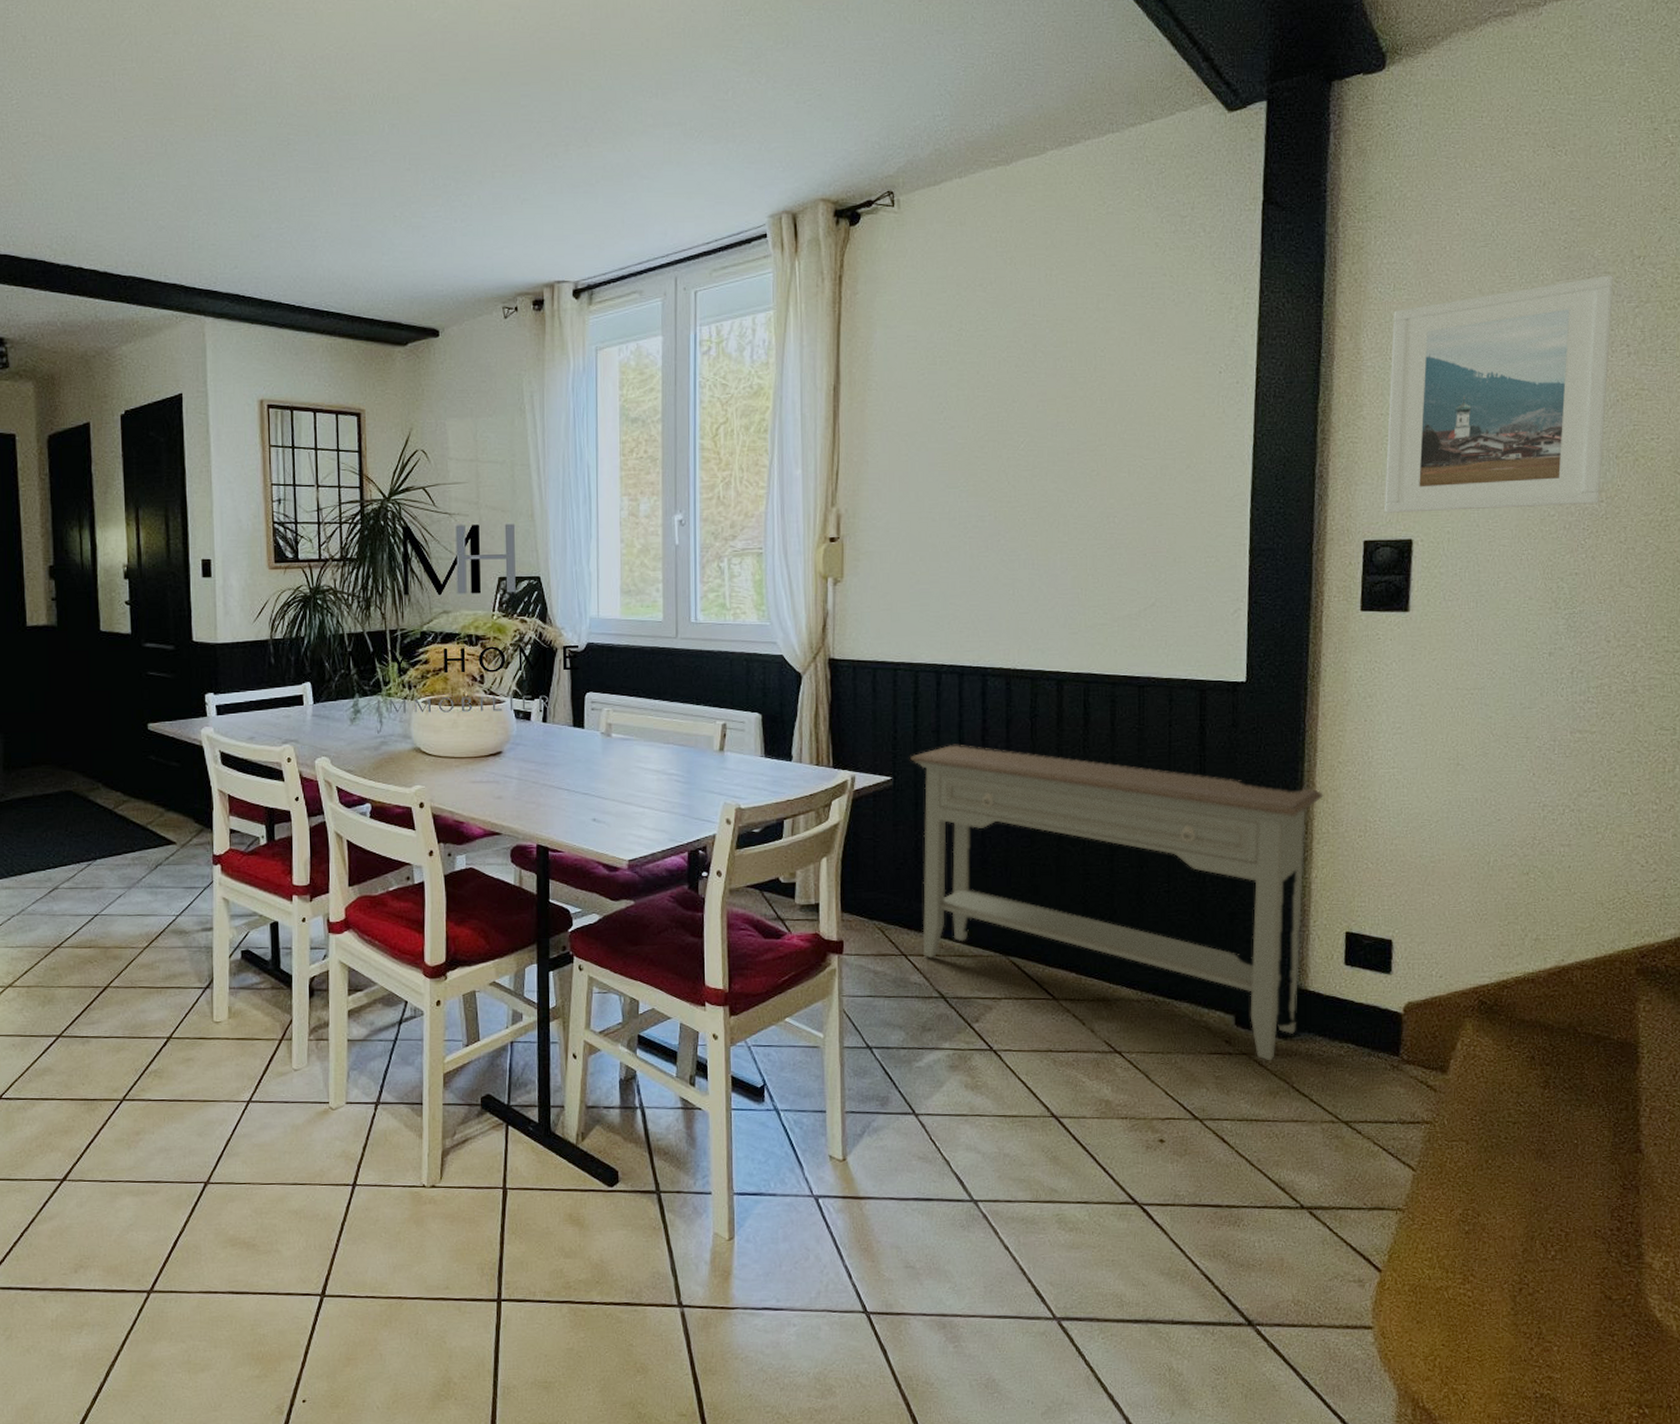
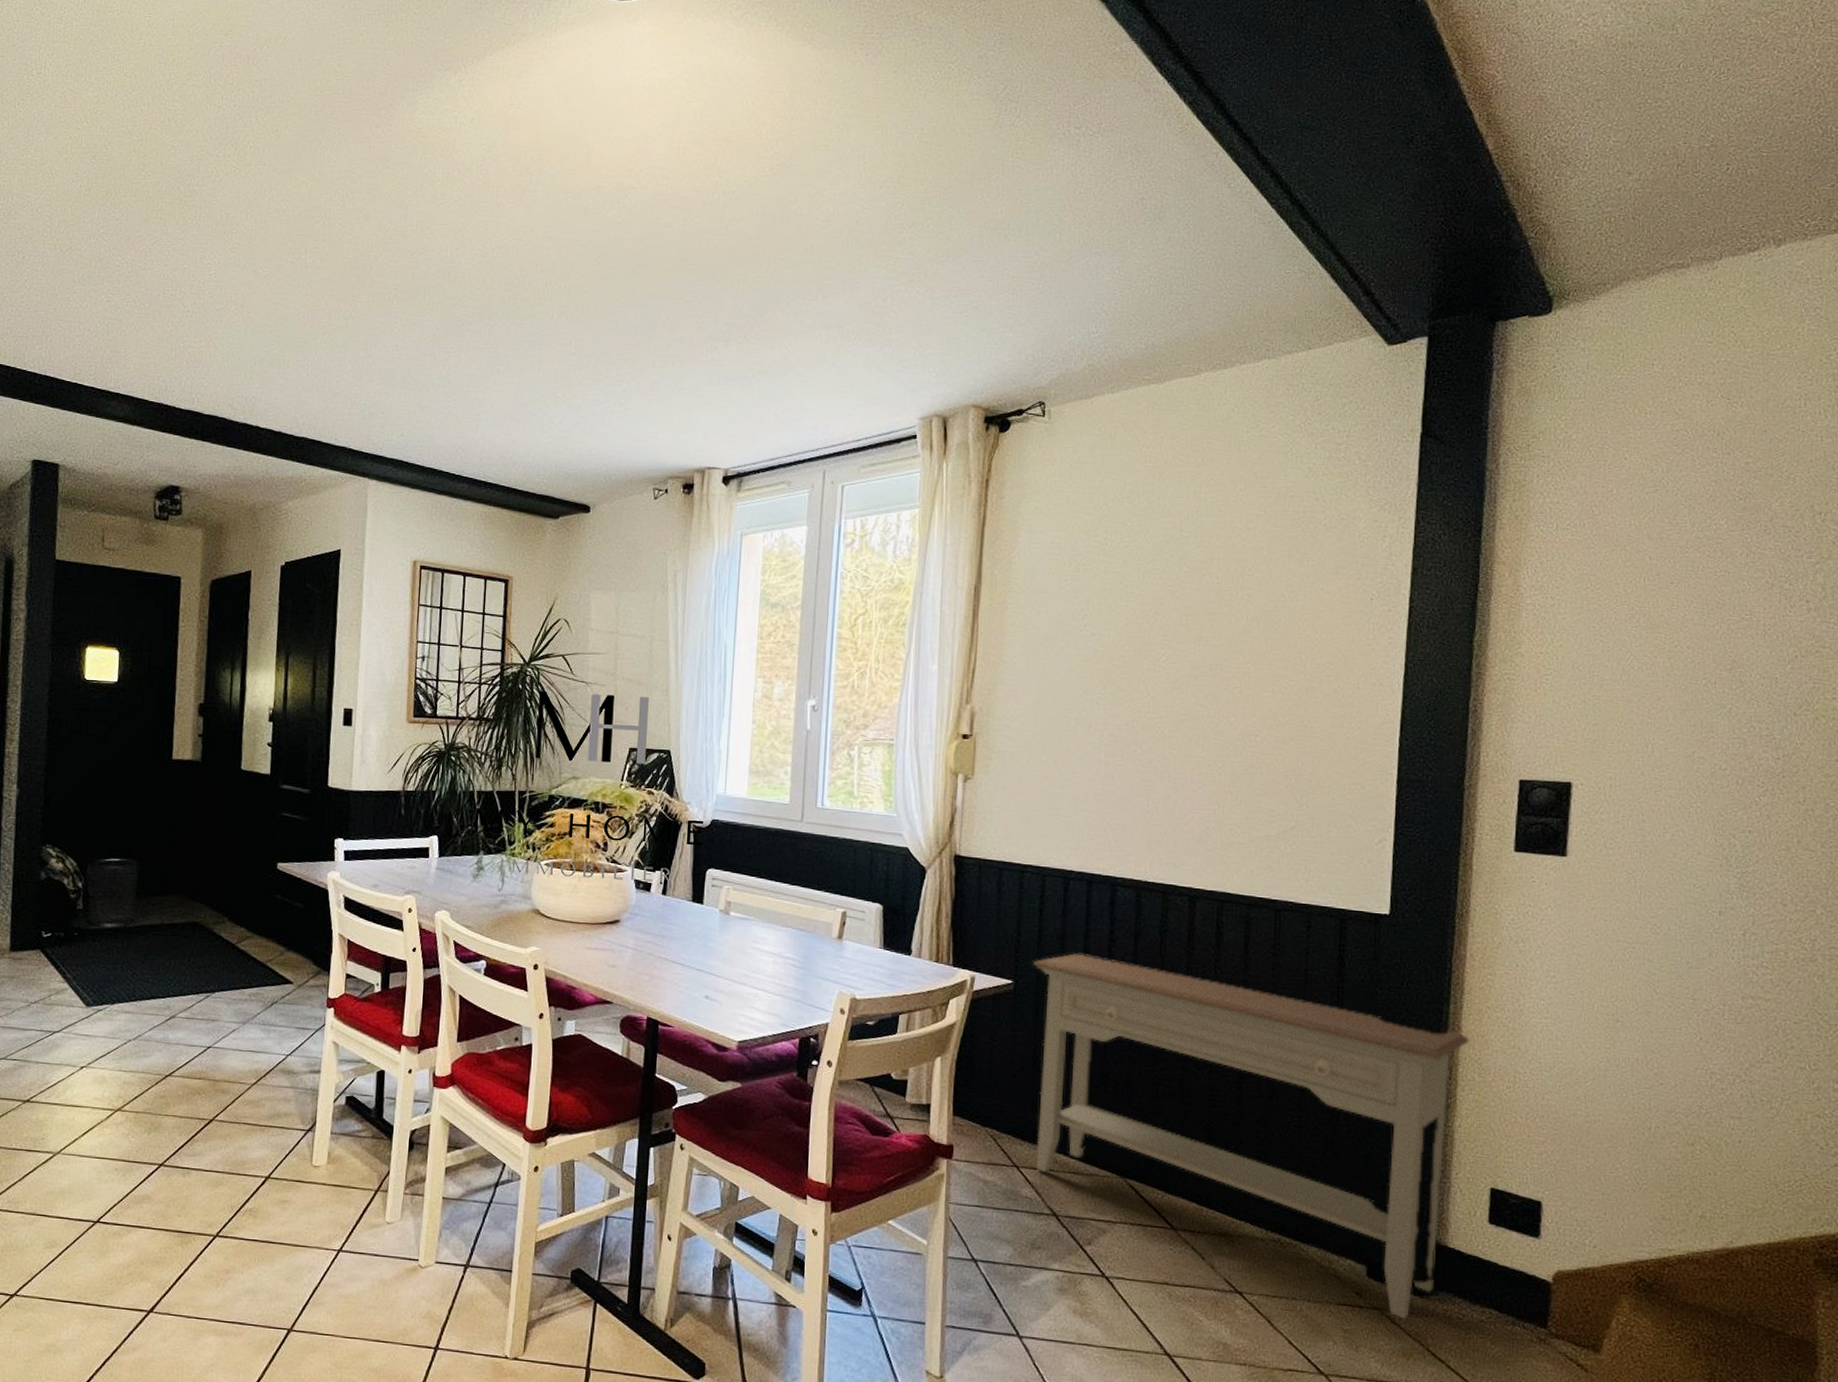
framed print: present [1385,275,1613,513] -> none [1542,529,1792,761]

